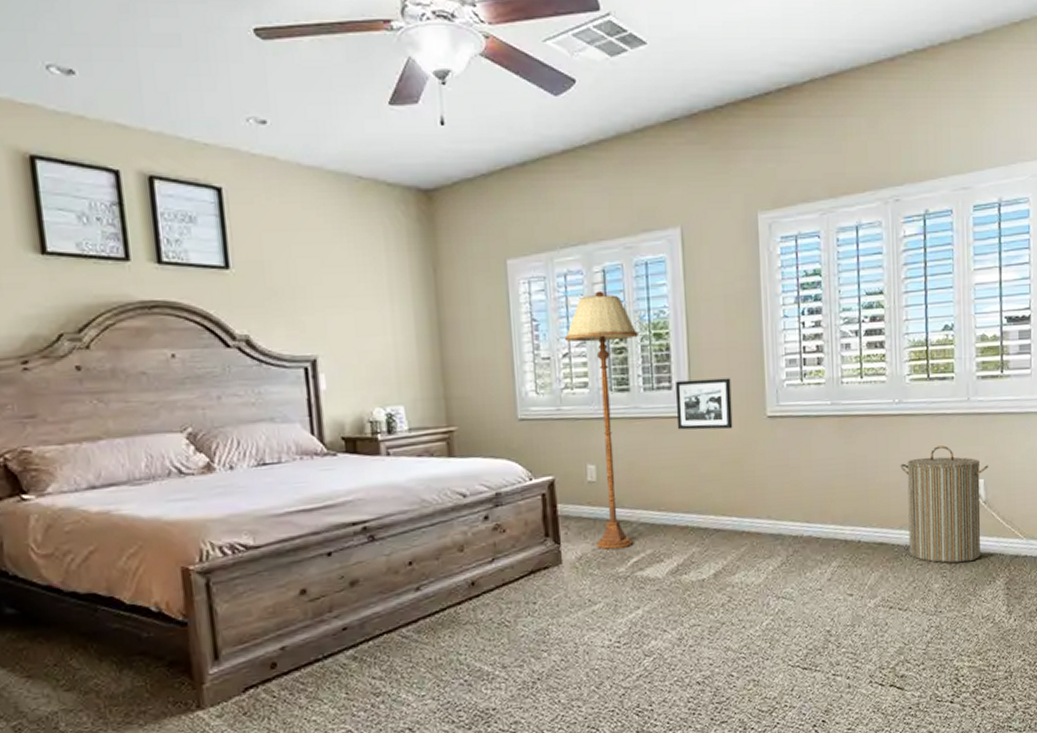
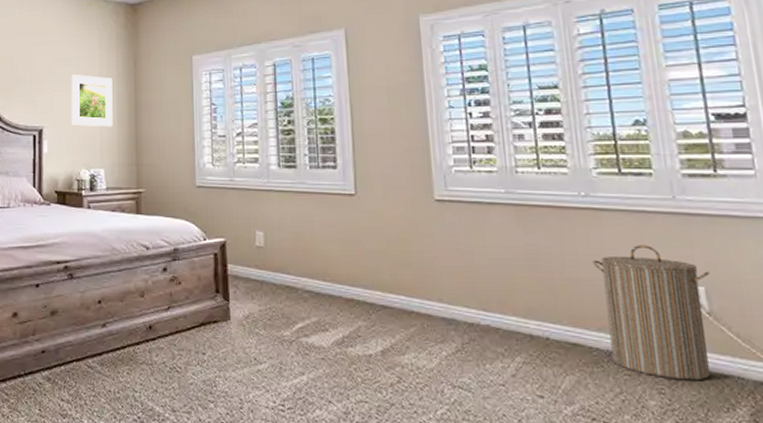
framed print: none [349,285,411,353] -> present [71,75,113,127]
floor lamp: present [564,290,638,549] -> none [238,81,305,312]
picture frame: present [676,378,733,430] -> none [340,161,399,210]

